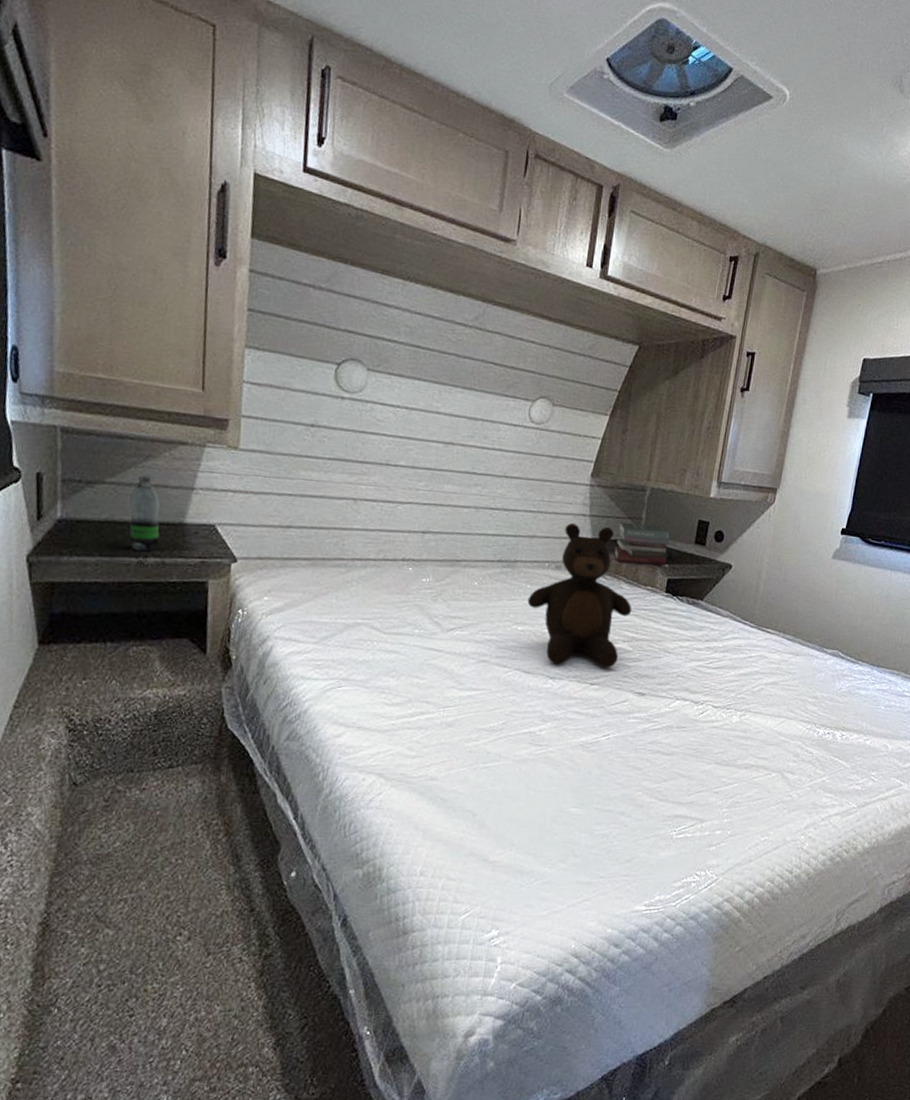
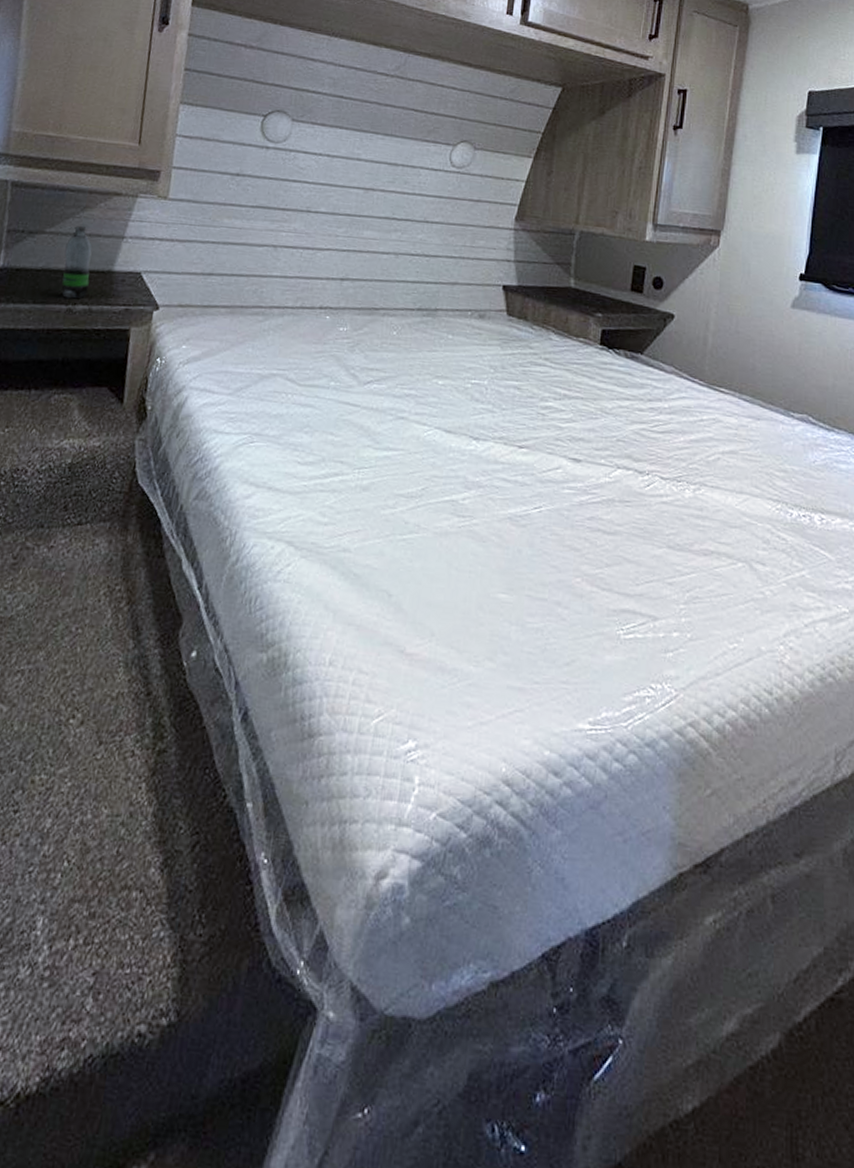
teddy bear: present [527,522,632,668] -> none [449,268,563,429]
books: present [614,521,671,566] -> none [541,267,604,315]

